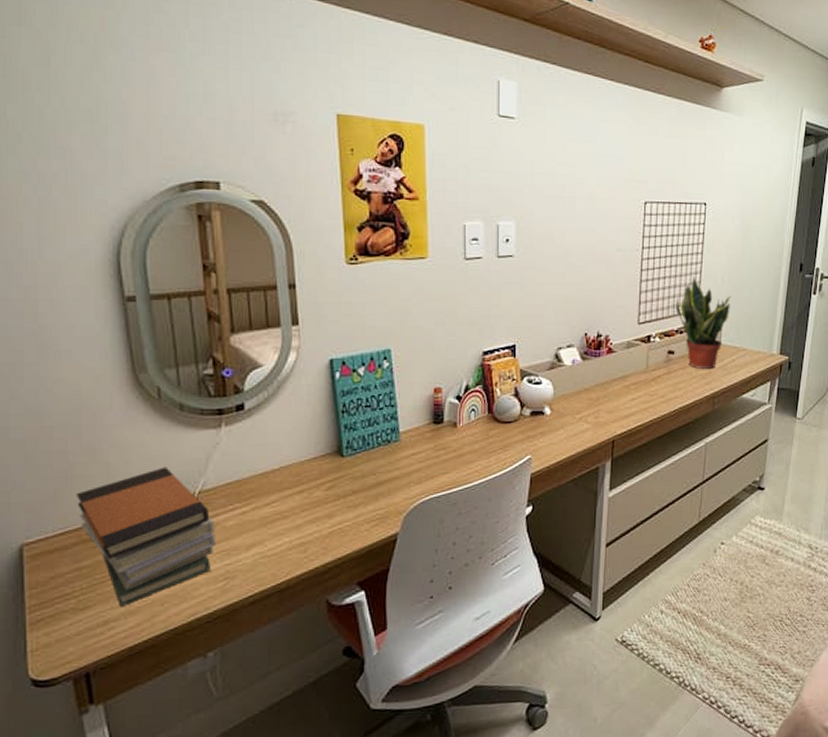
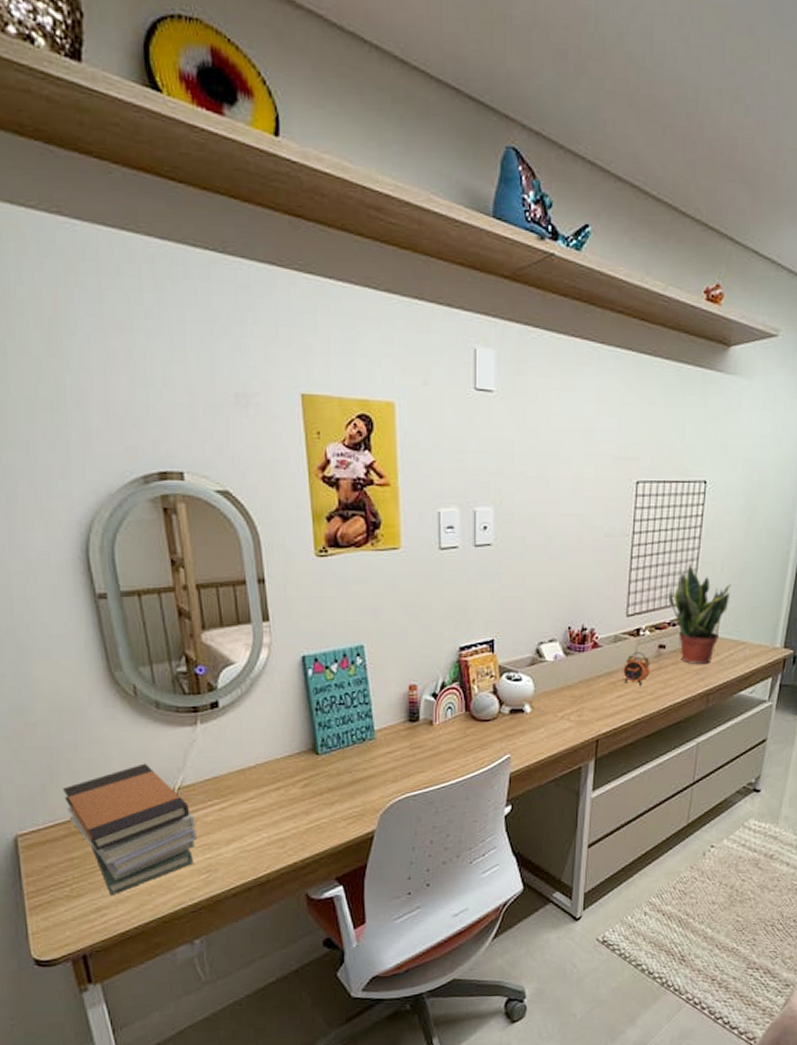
alarm clock: none [636,358,661,389] -> present [623,652,650,686]

